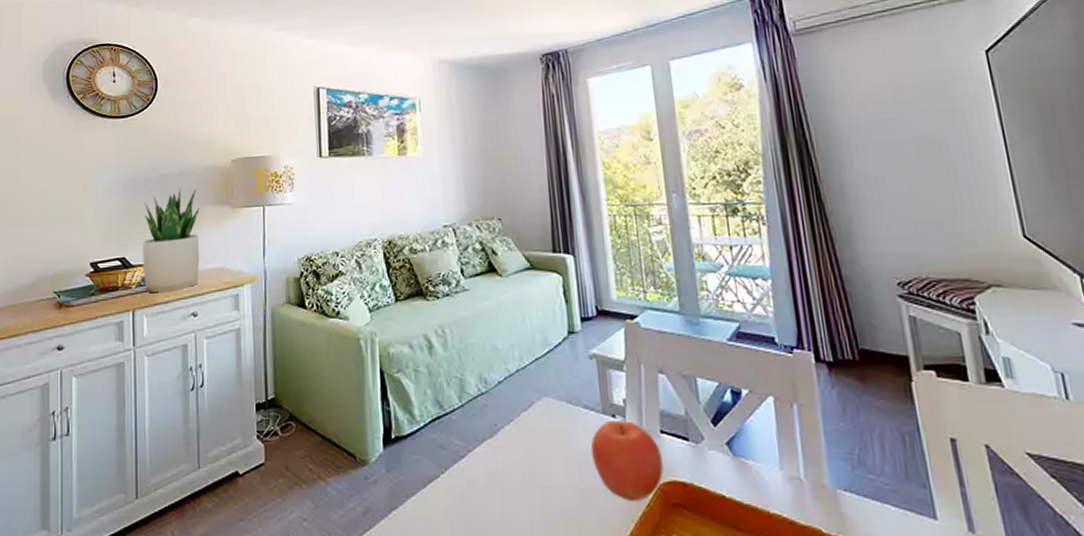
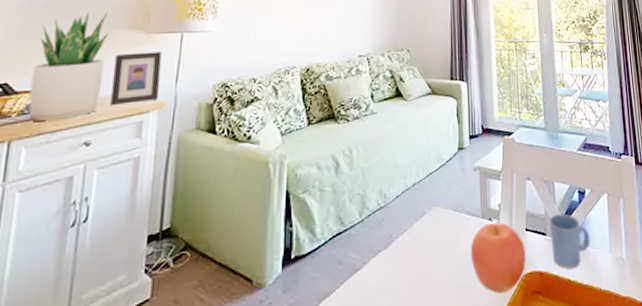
picture frame: none [208,226,249,280] -> present [110,52,162,107]
mug: none [691,416,752,483] -> present [549,213,591,269]

